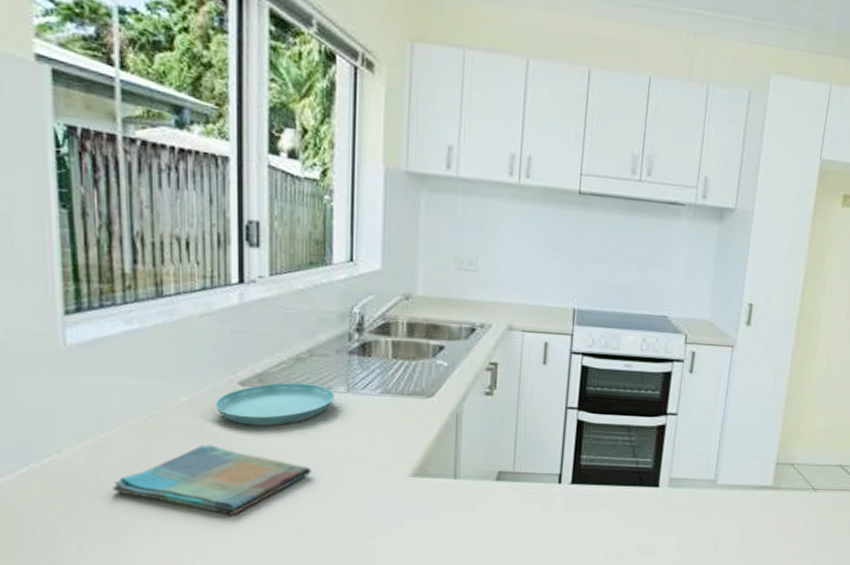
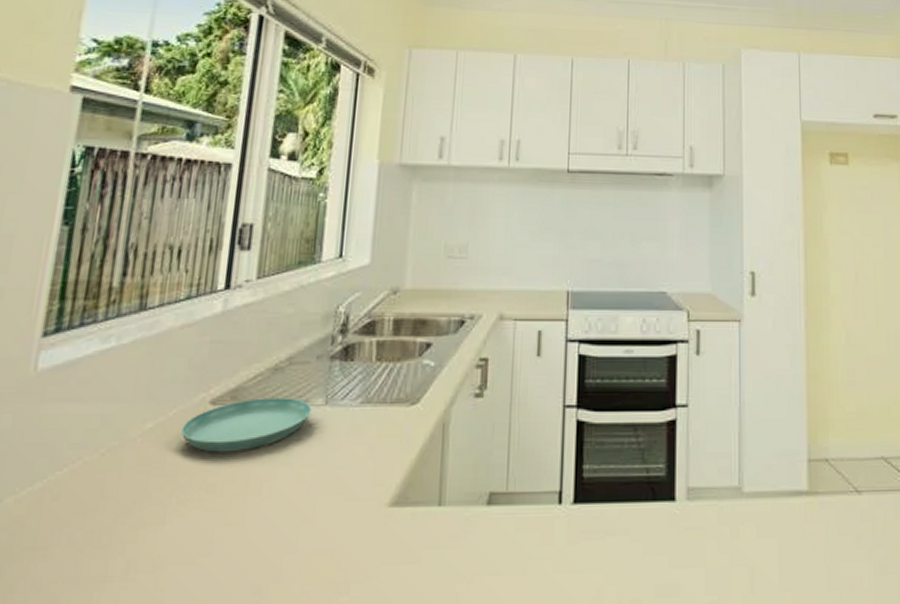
dish towel: present [112,444,312,515] -> none [49,480,278,573]

